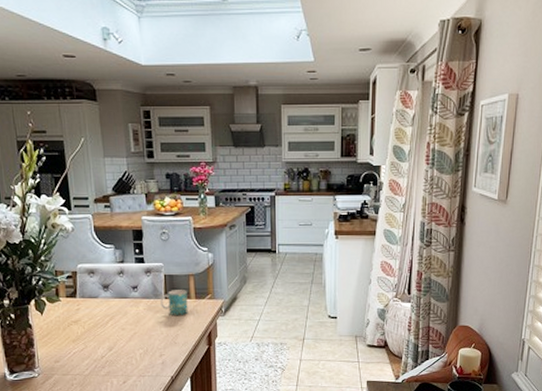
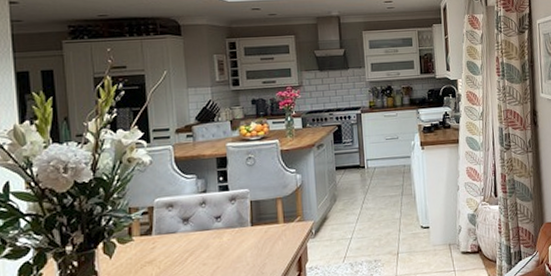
mug: present [160,290,188,316] -> none [246,214,276,244]

